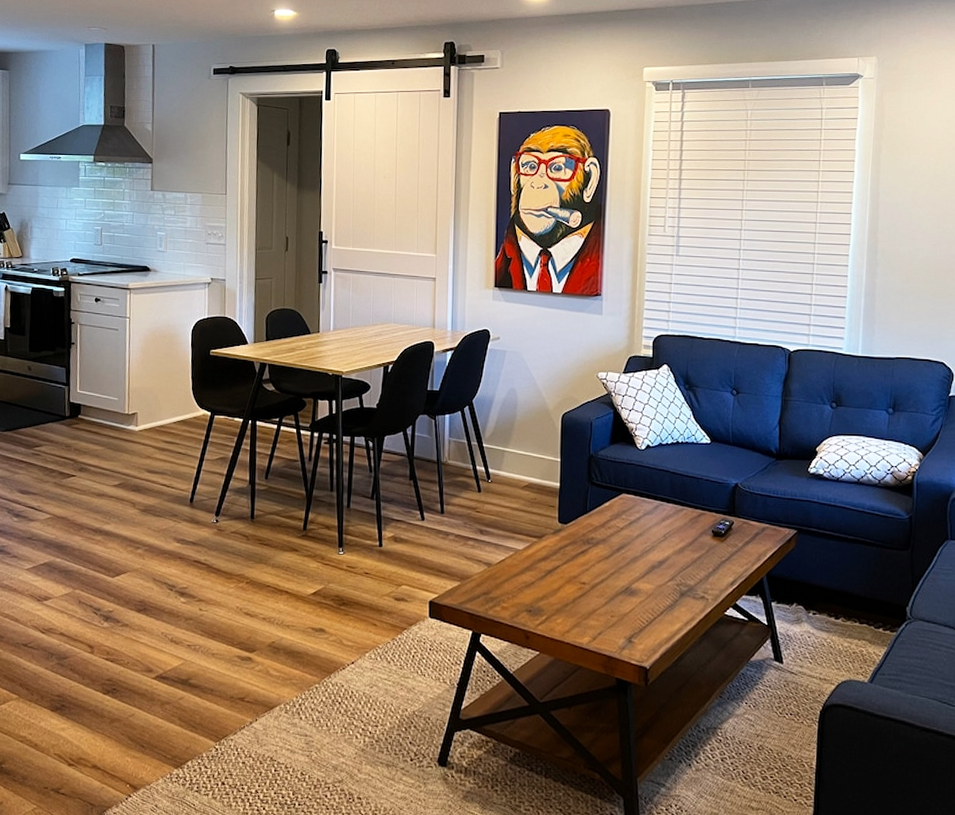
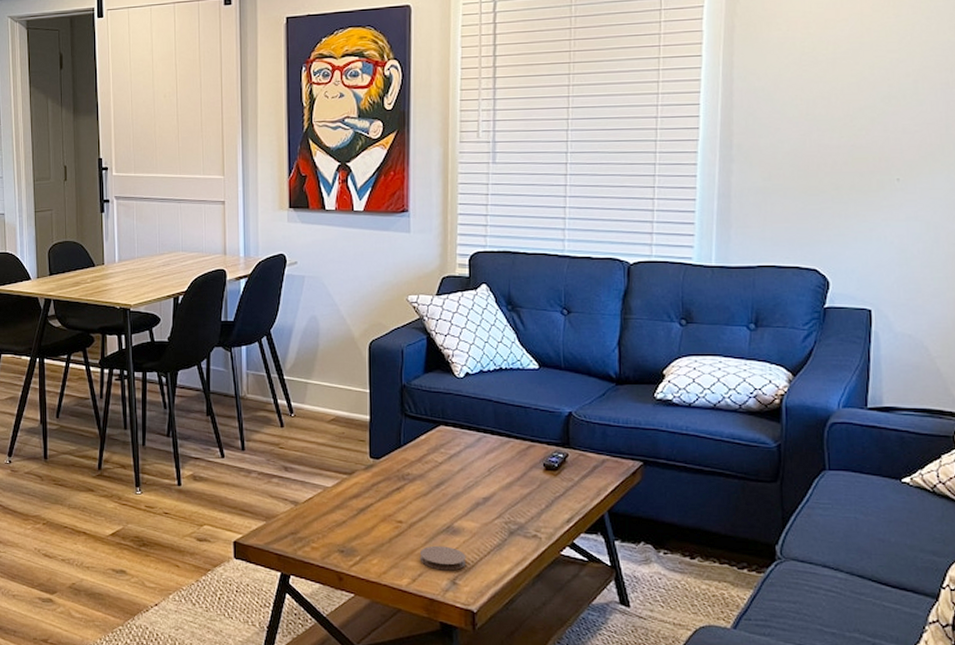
coaster: none [600,606,642,630] -> present [419,545,466,571]

